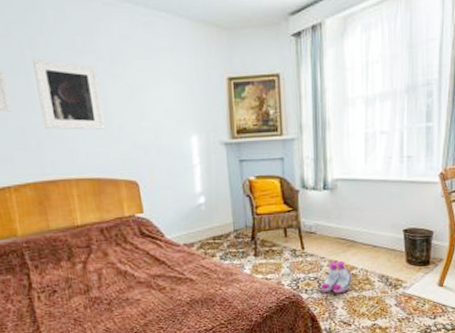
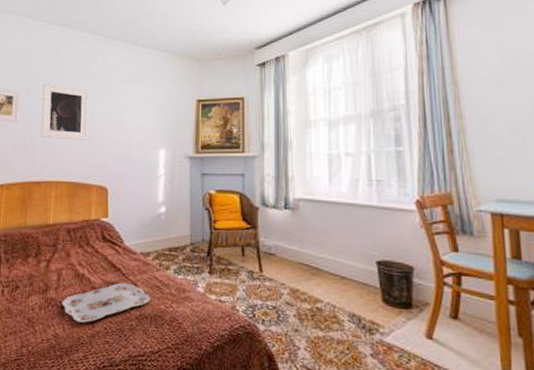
serving tray: none [107,274,200,315] -> present [62,283,151,323]
boots: present [320,261,352,293] -> none [279,290,317,329]

